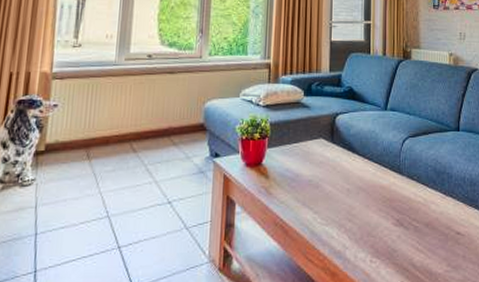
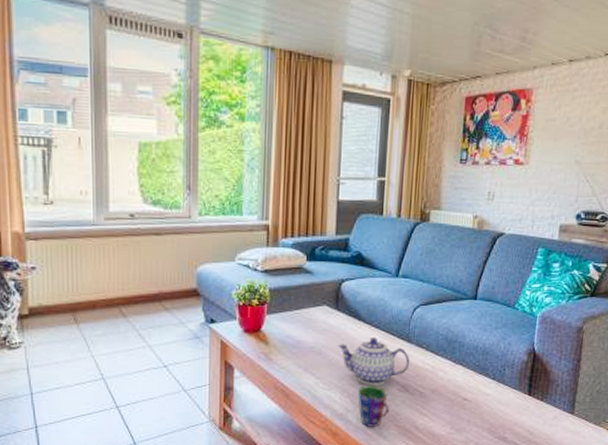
teapot: none [333,169,403,220] -> present [337,337,410,386]
cup: none [355,220,386,266] -> present [358,386,390,427]

